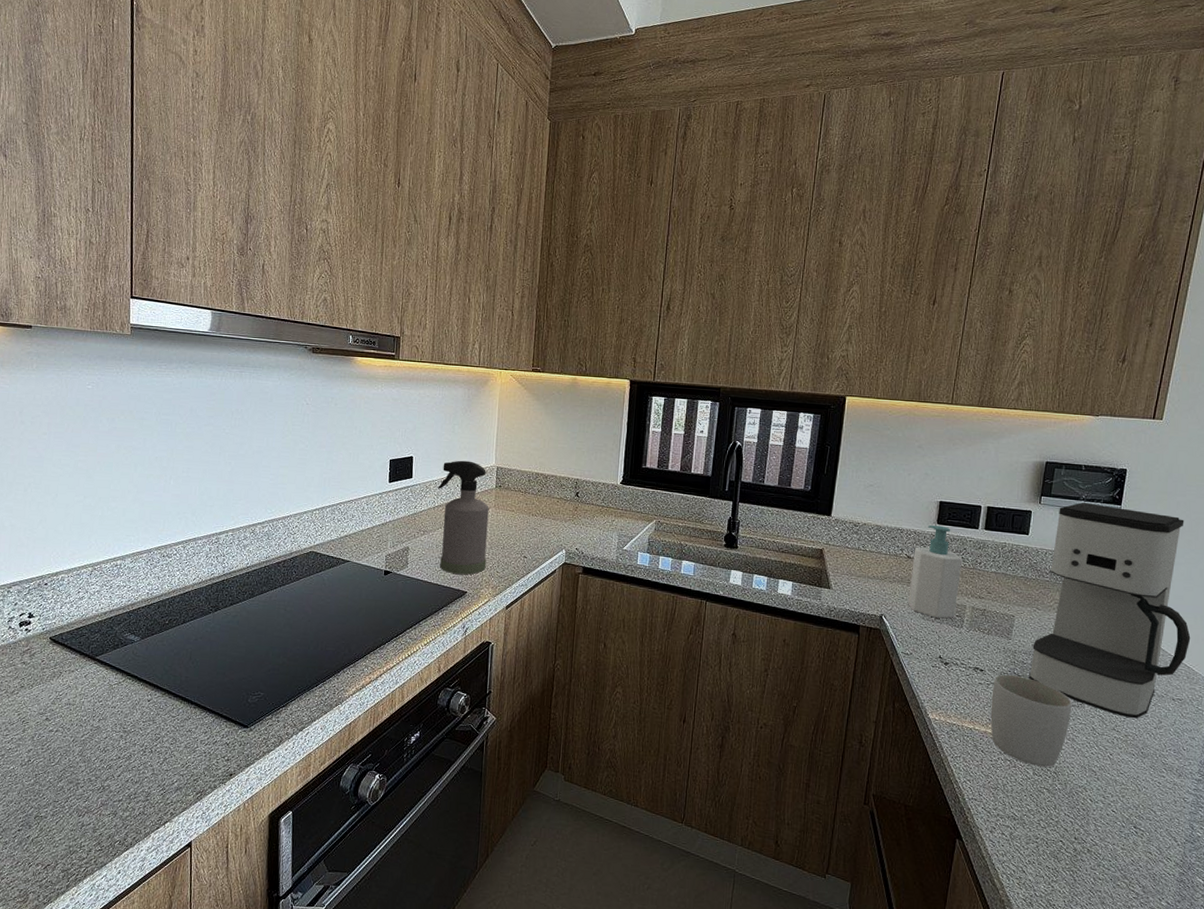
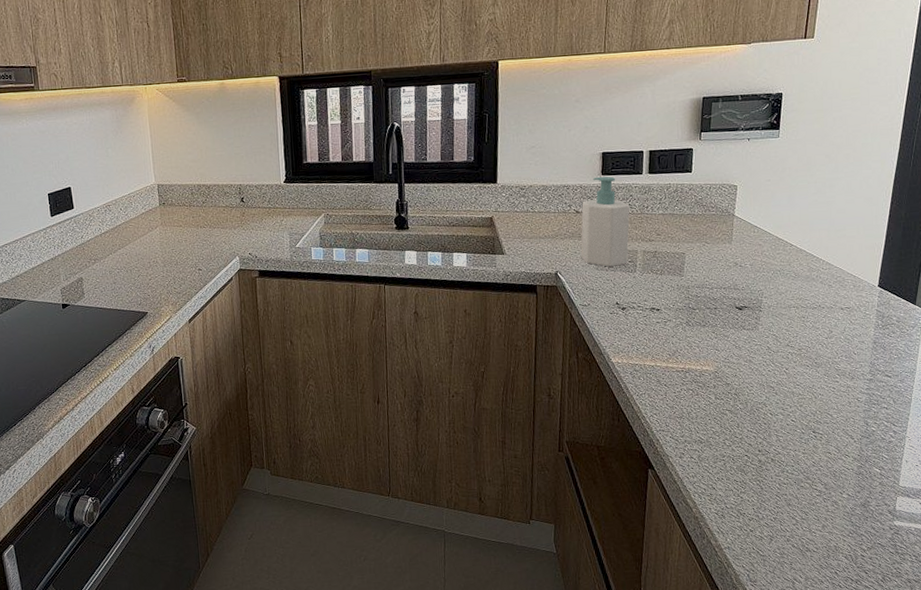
spray bottle: present [438,460,489,575] -> none [101,182,163,297]
mug: present [990,674,1072,767] -> none [669,309,747,391]
coffee maker: present [1029,502,1191,719] -> none [704,131,855,333]

